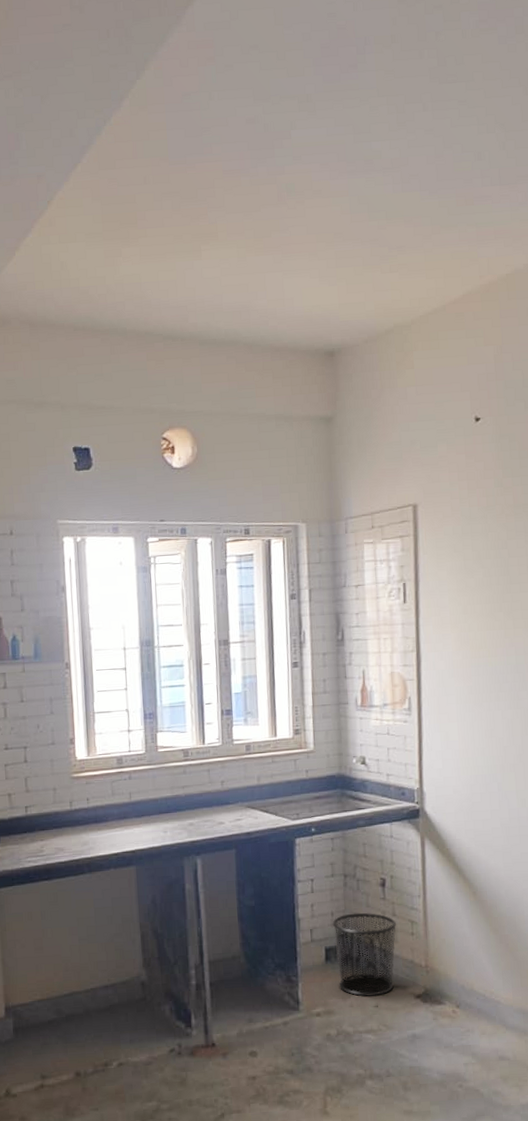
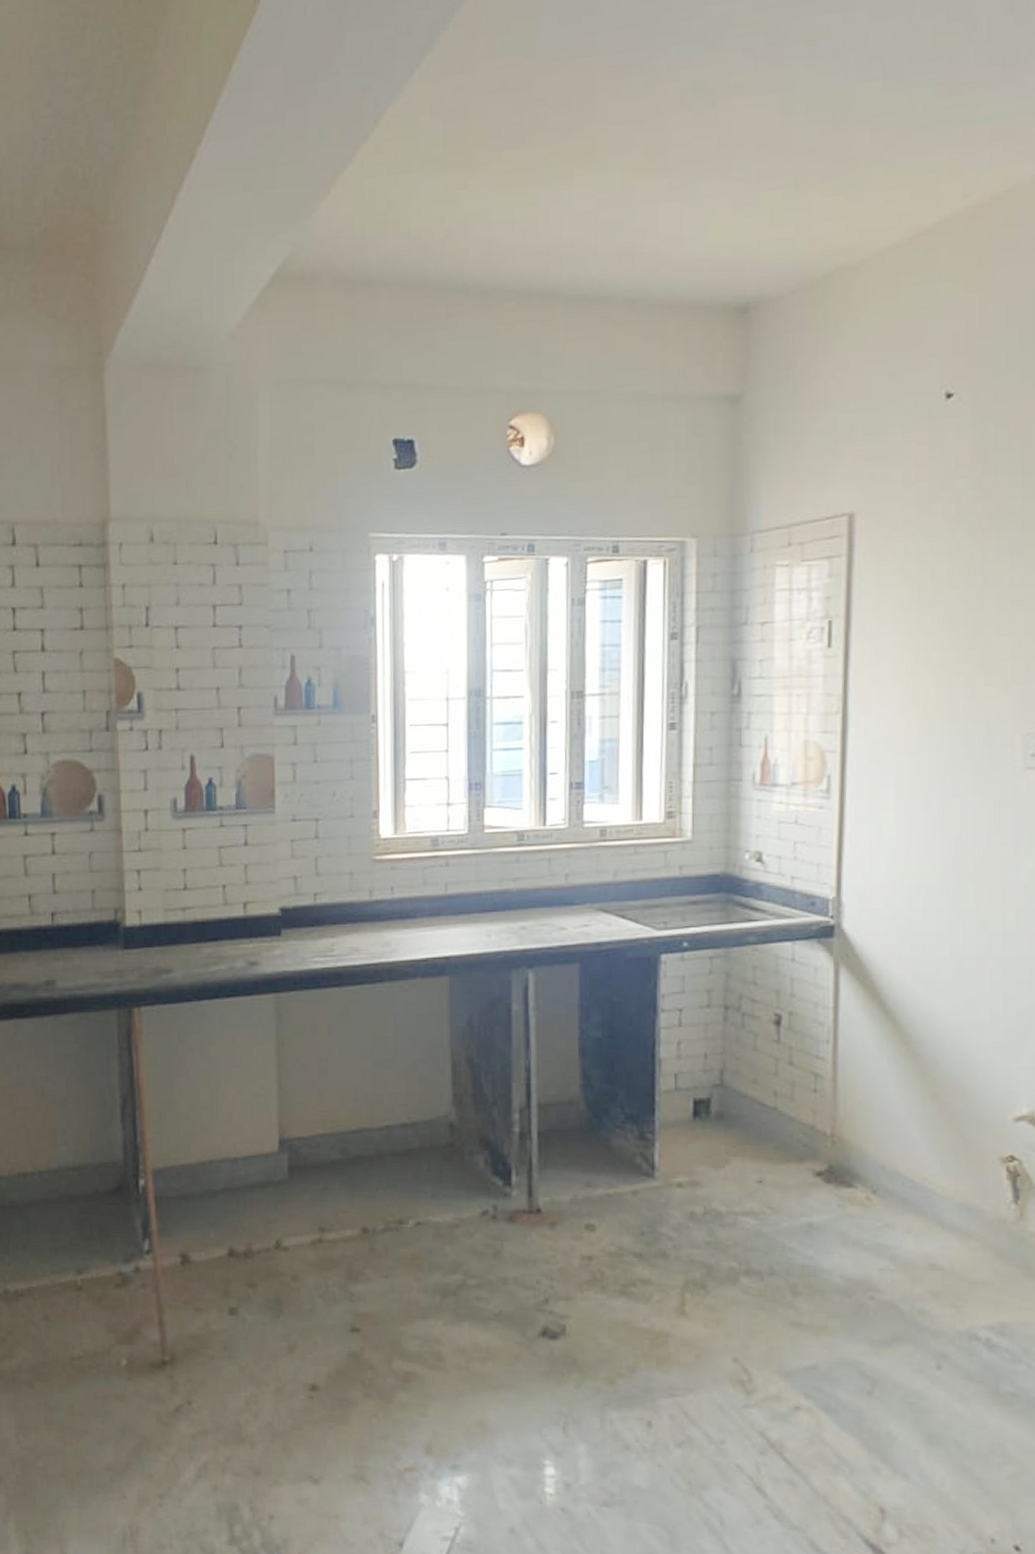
waste bin: present [332,912,396,997] -> none [705,1057,793,1169]

